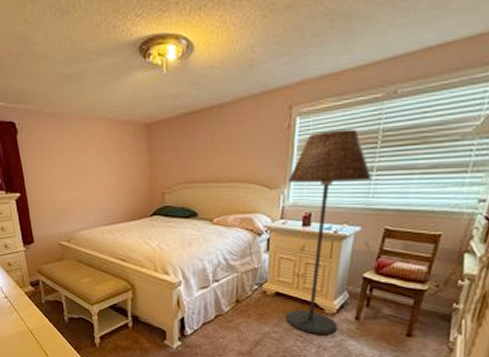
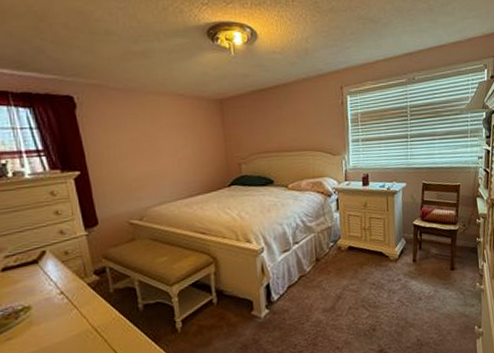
floor lamp: present [286,129,372,335] -> none [346,106,408,281]

